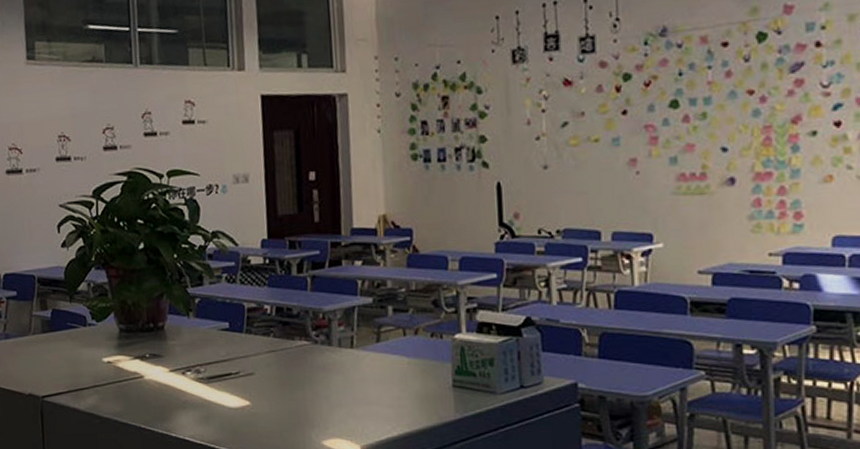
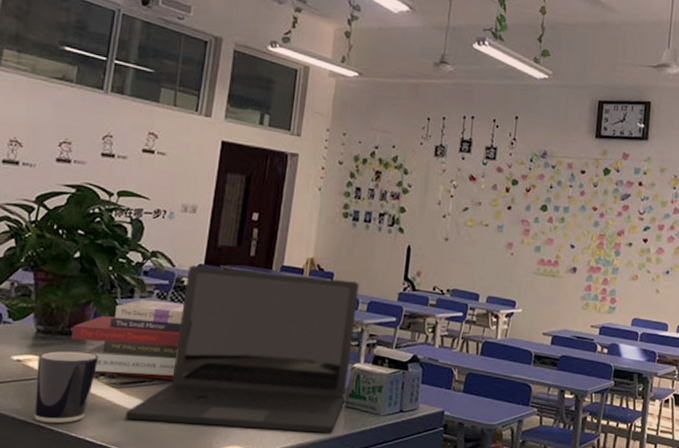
mug: none [126,348,183,425] -> present [33,350,99,424]
books: none [151,284,259,371] -> present [71,300,184,381]
laptop: none [218,235,451,419] -> present [125,265,359,433]

